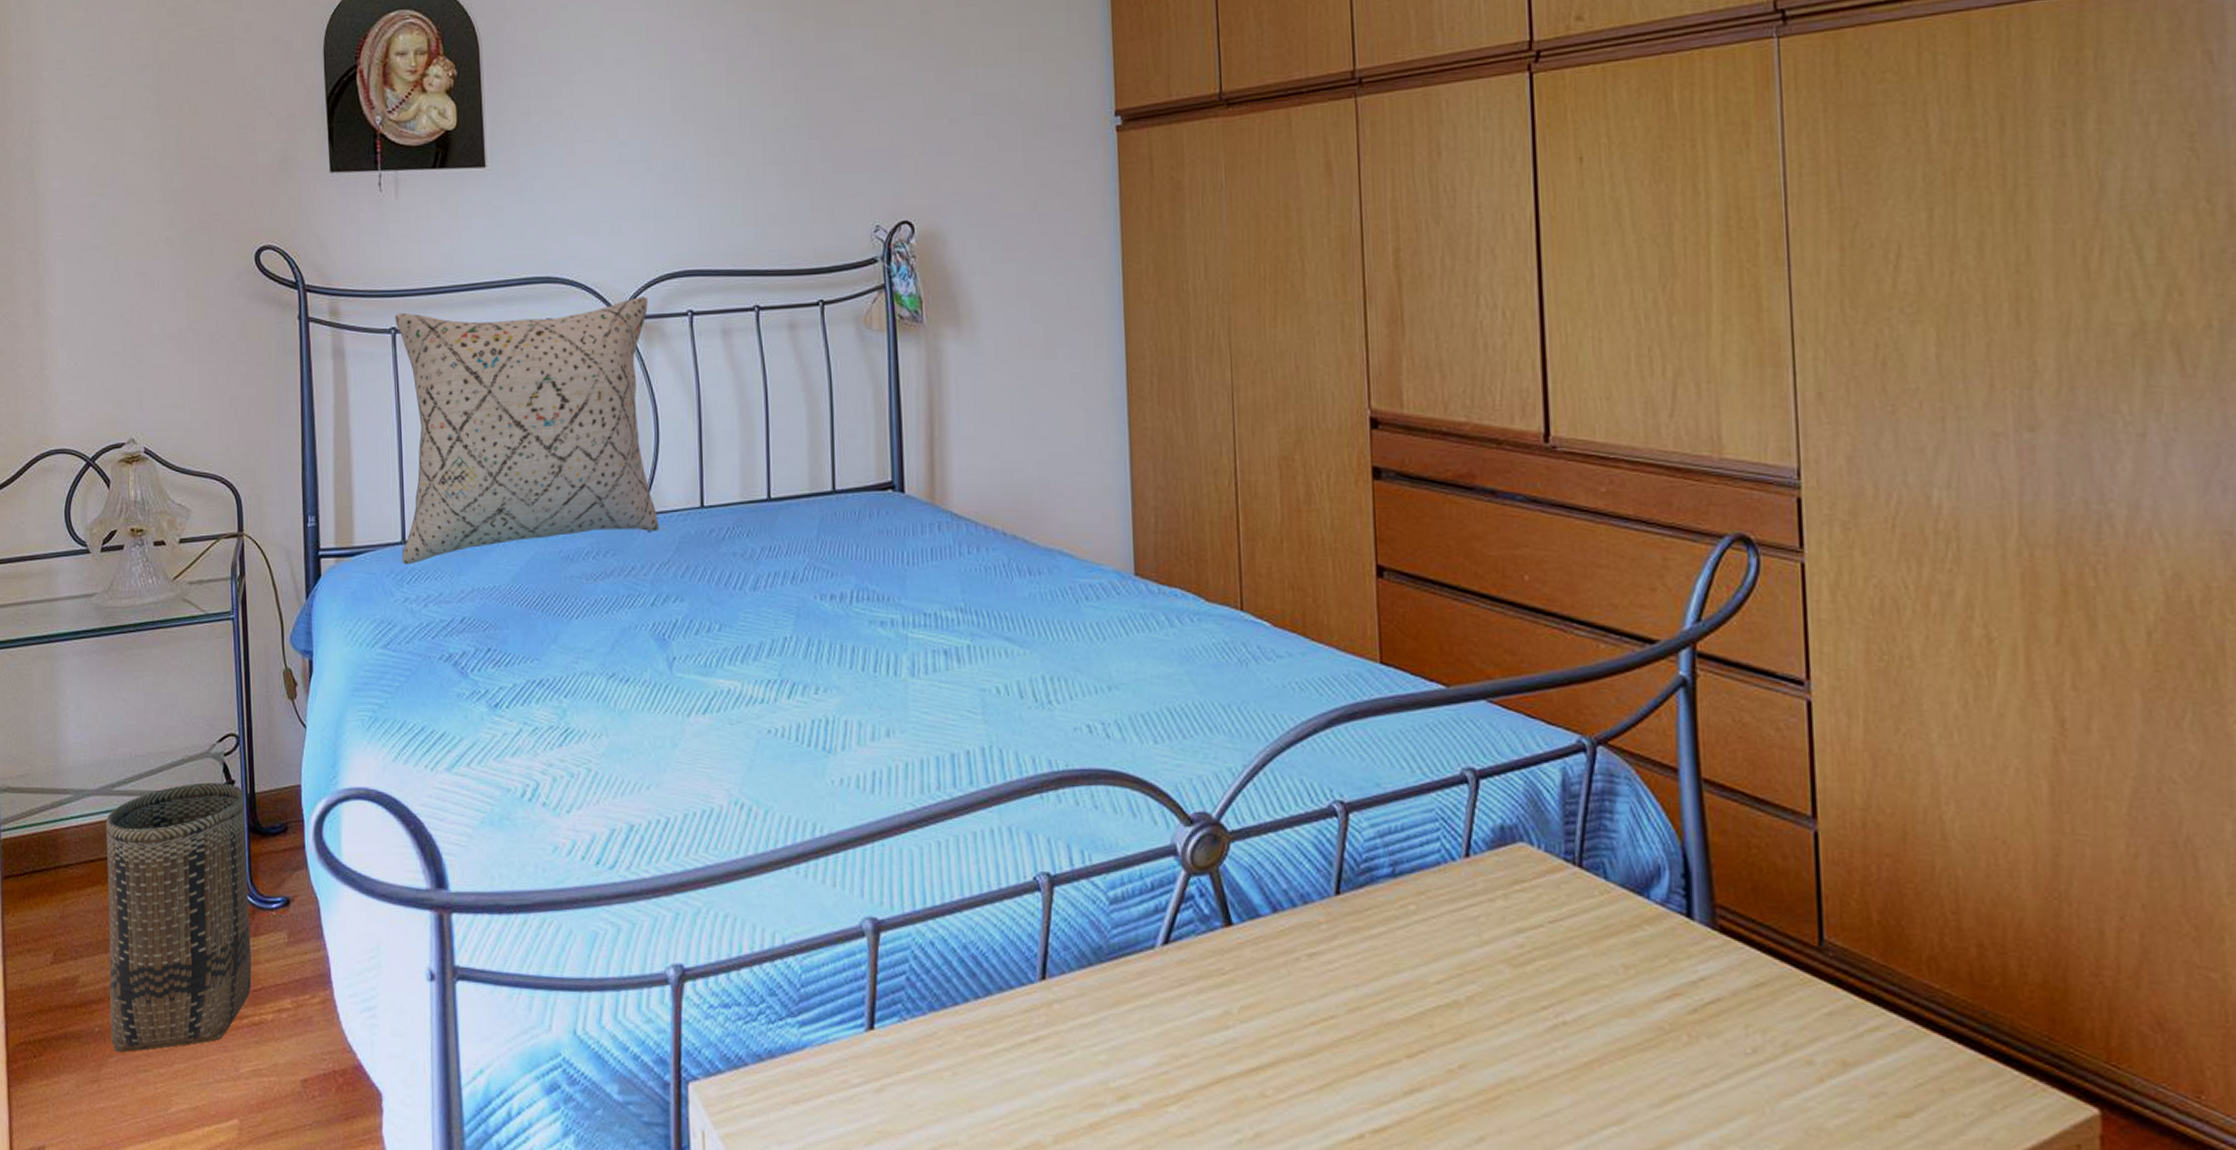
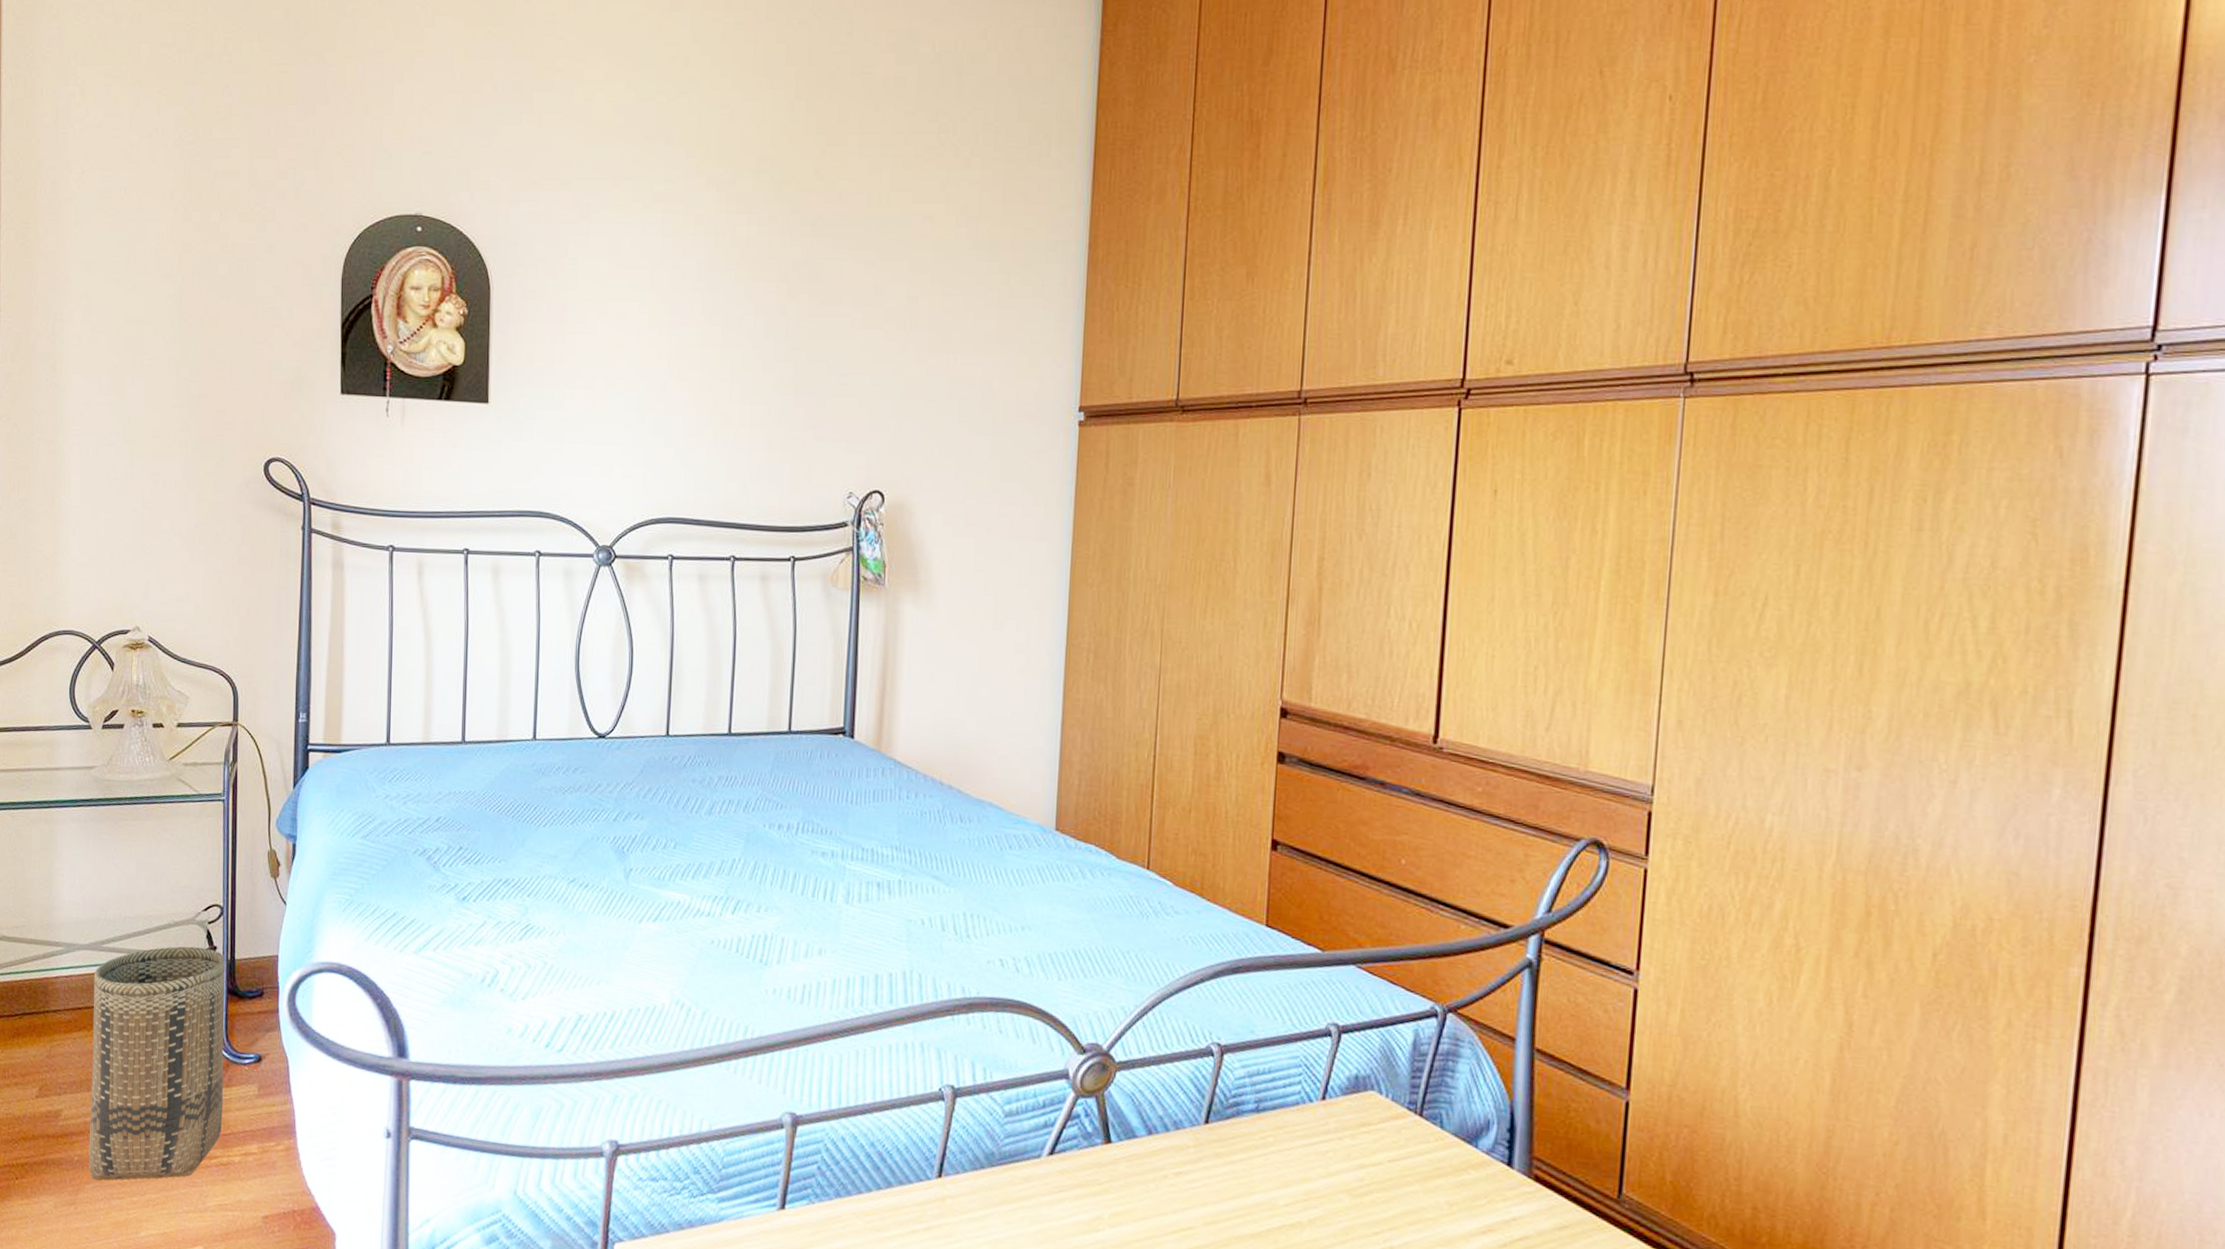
pillow: present [394,297,660,565] -> none [385,532,632,766]

